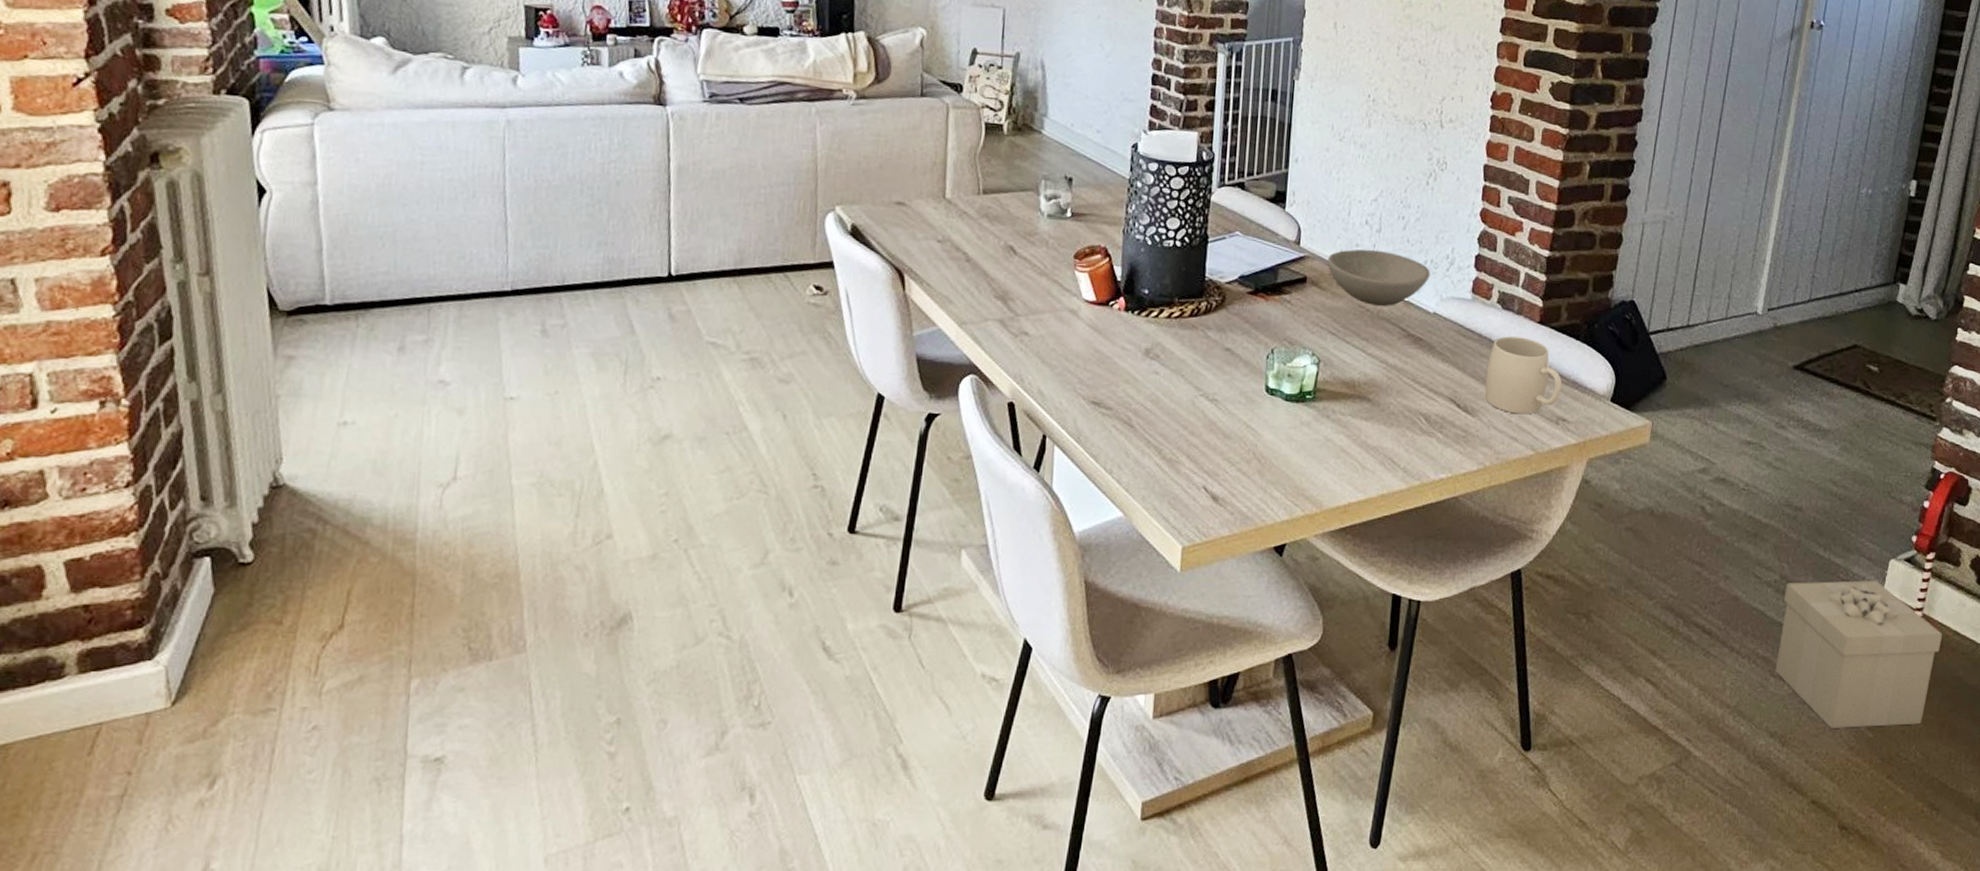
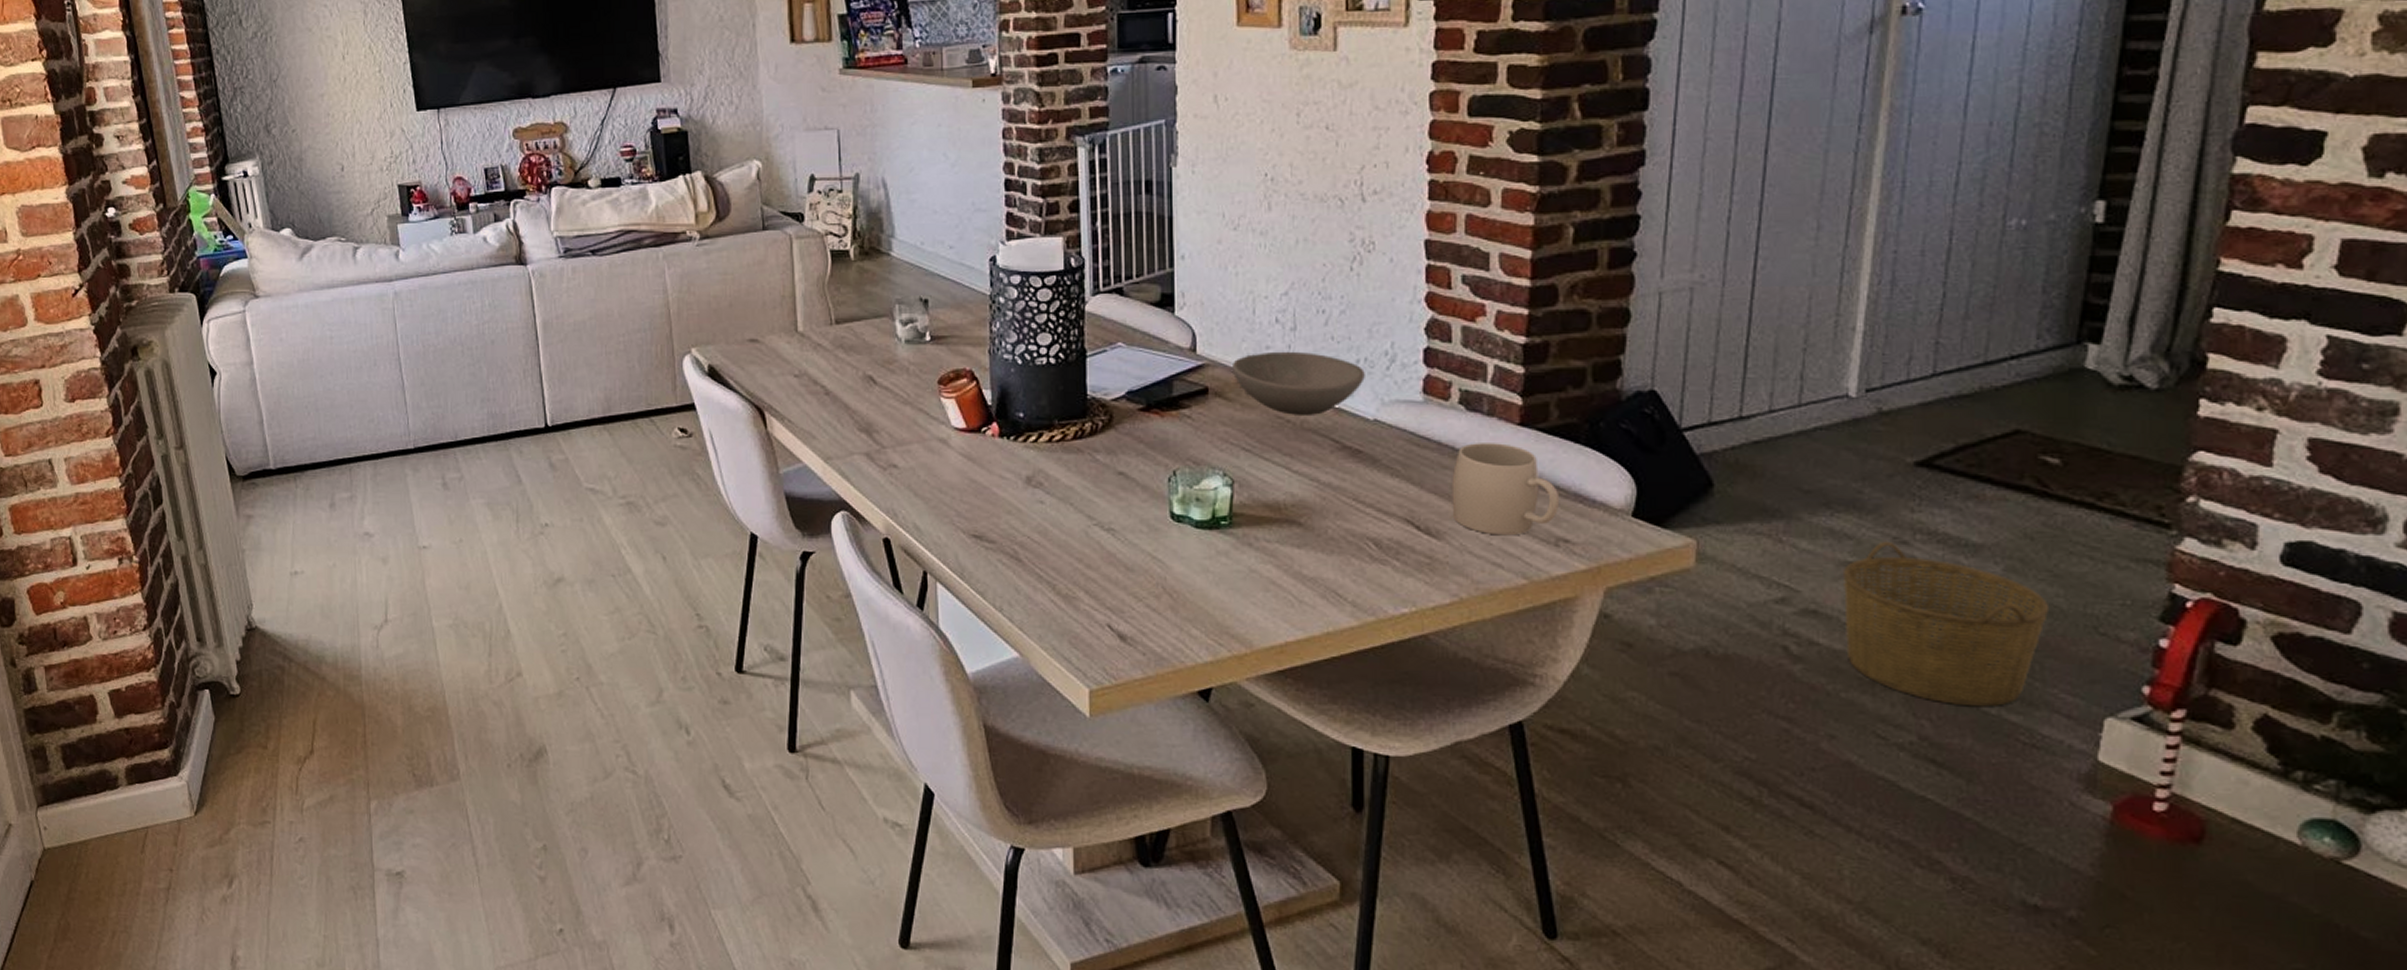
basket: none [1741,425,1865,553] -> present [1842,541,2050,707]
gift box: present [1775,580,1943,728] -> none [1921,745,2211,943]

